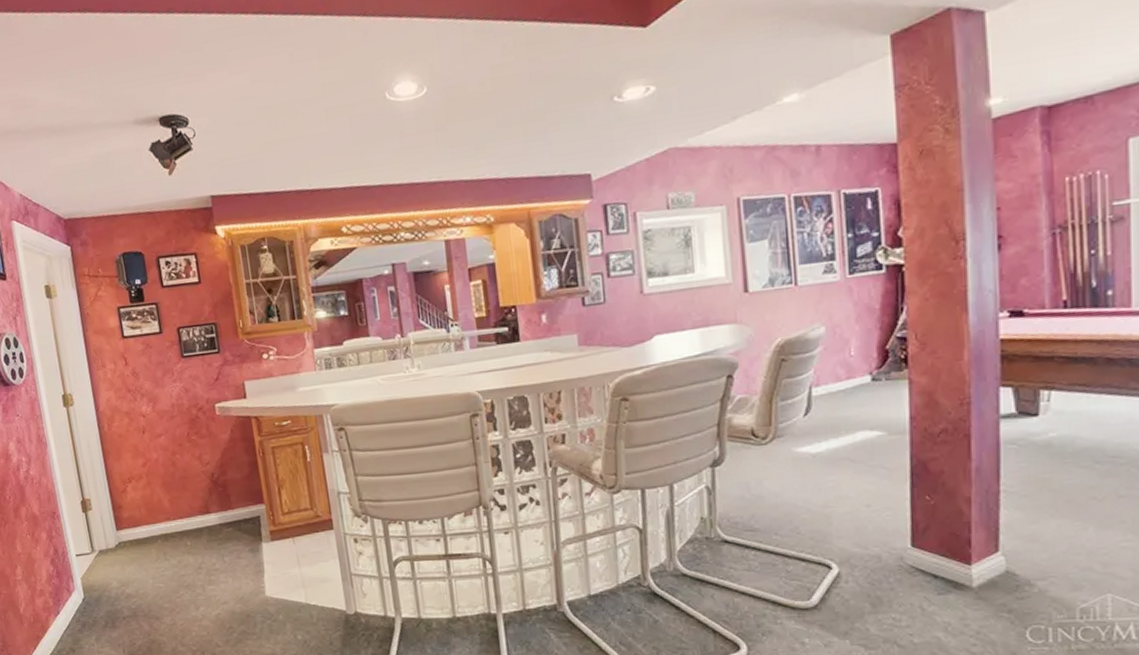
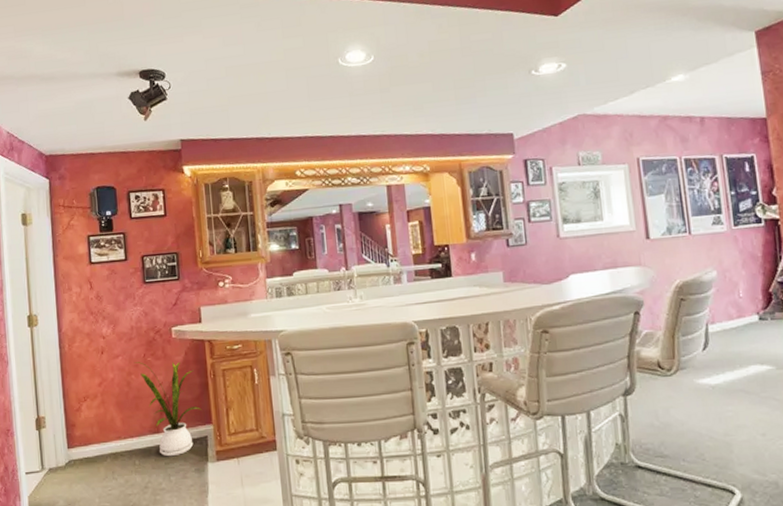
house plant: none [177,440,252,538] -> present [134,362,202,457]

